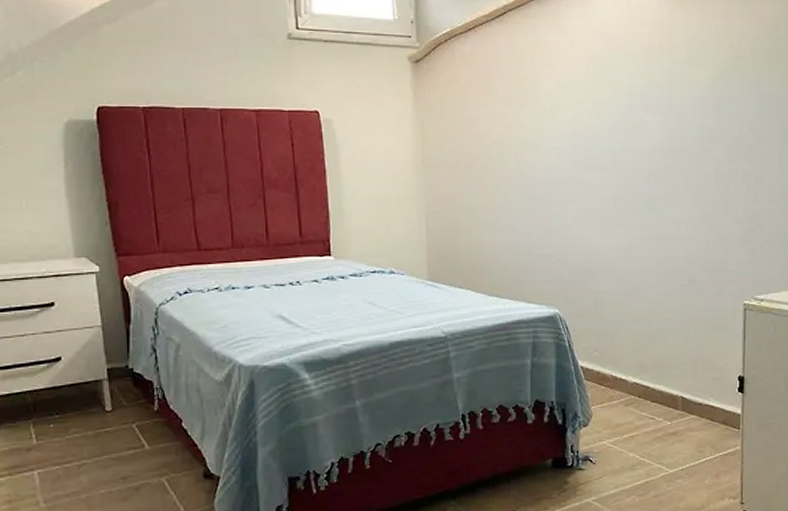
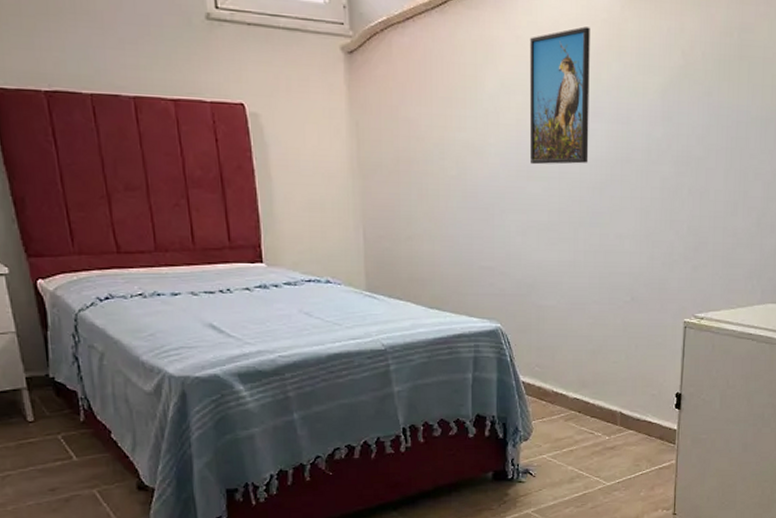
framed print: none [584,28,643,156] -> present [529,26,590,165]

